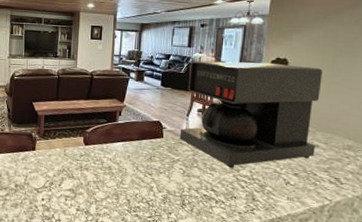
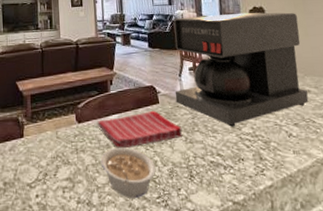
legume: none [101,170,151,215] -> present [100,147,156,198]
dish towel: none [103,143,182,173] -> present [97,110,183,149]

